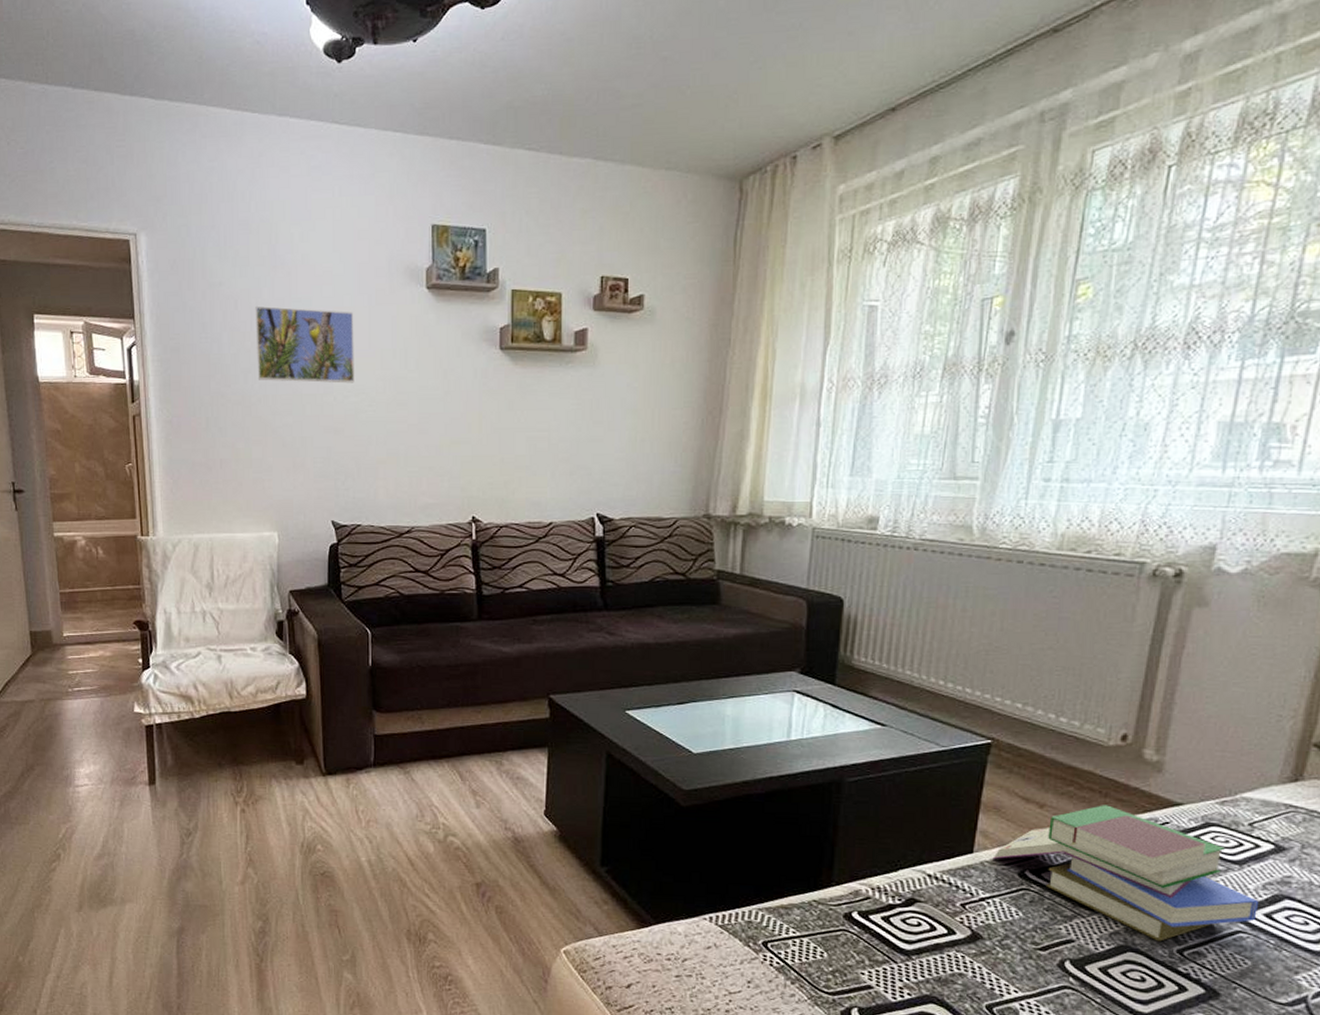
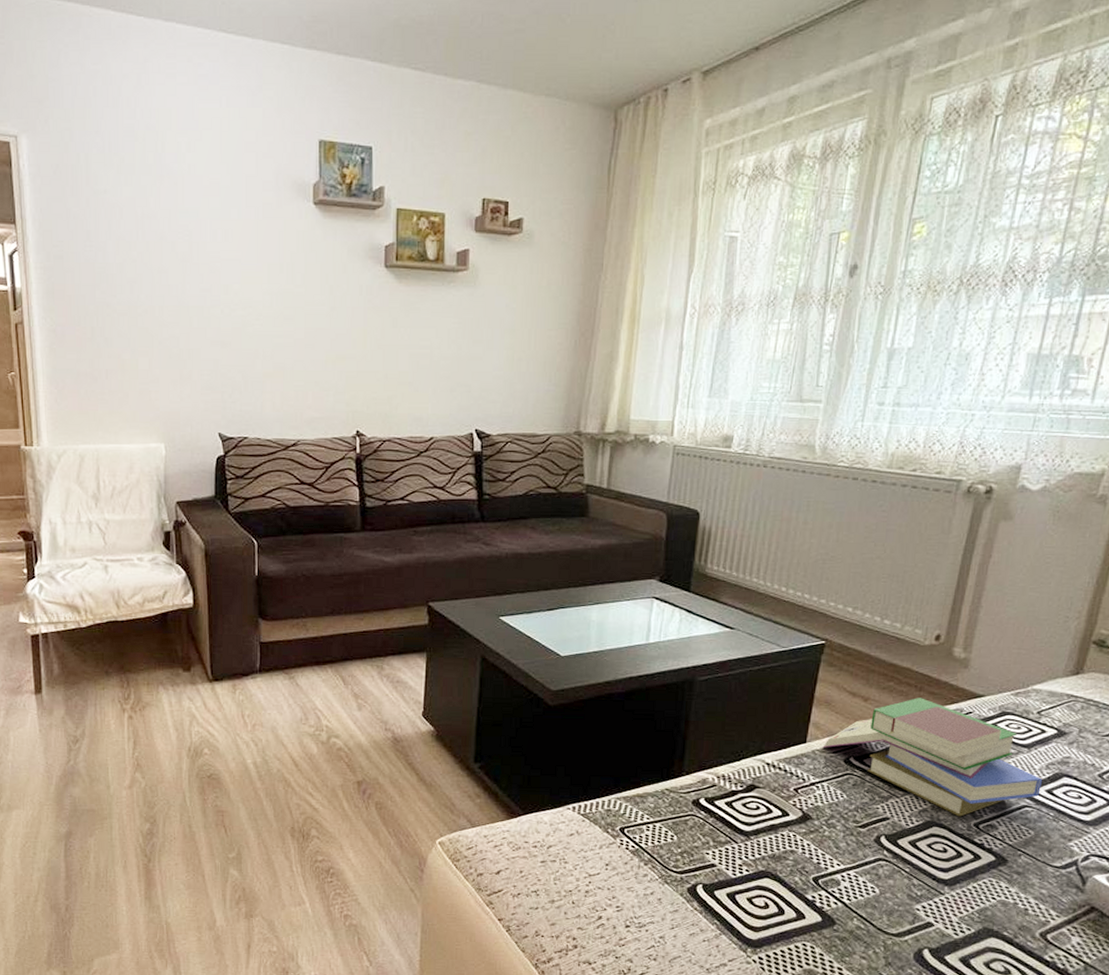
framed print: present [255,305,354,384] -> none [141,215,242,297]

